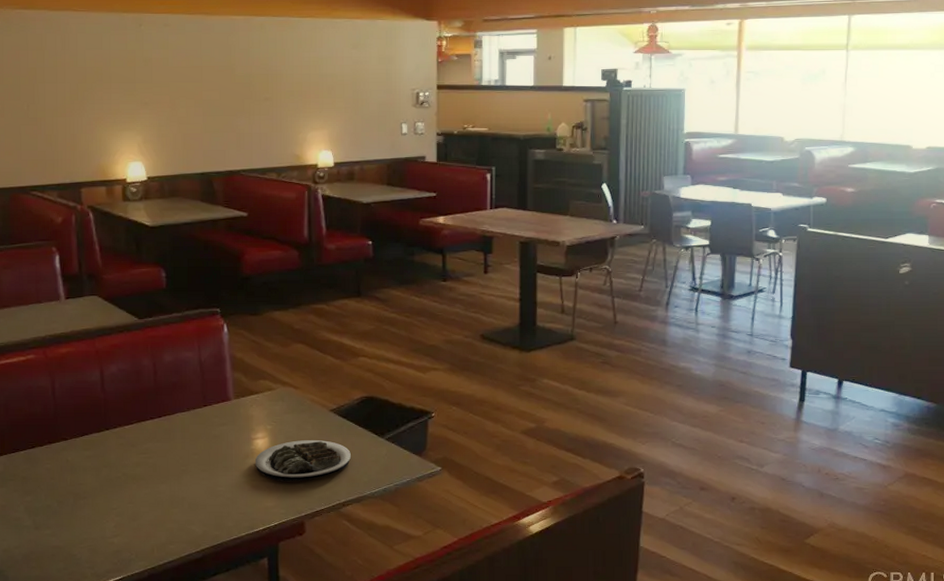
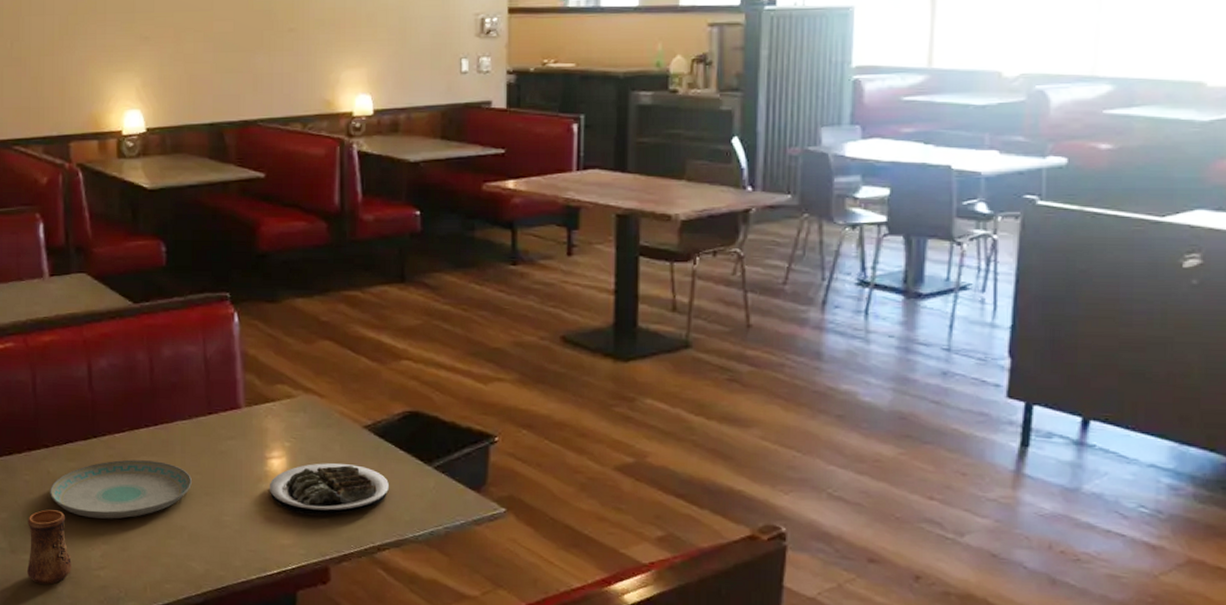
cup: none [49,491,89,553] -> present [26,509,72,585]
plate: none [69,446,191,496] -> present [50,459,192,519]

